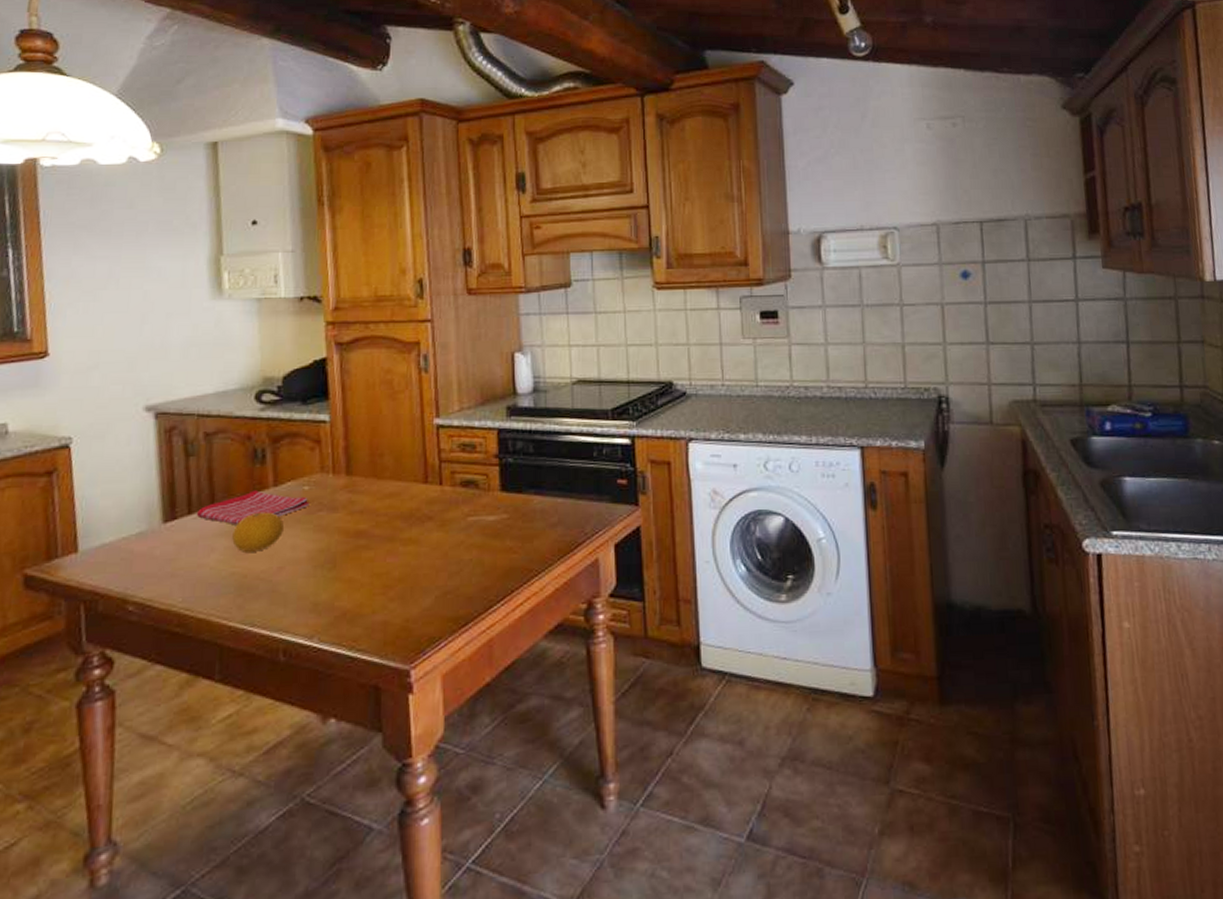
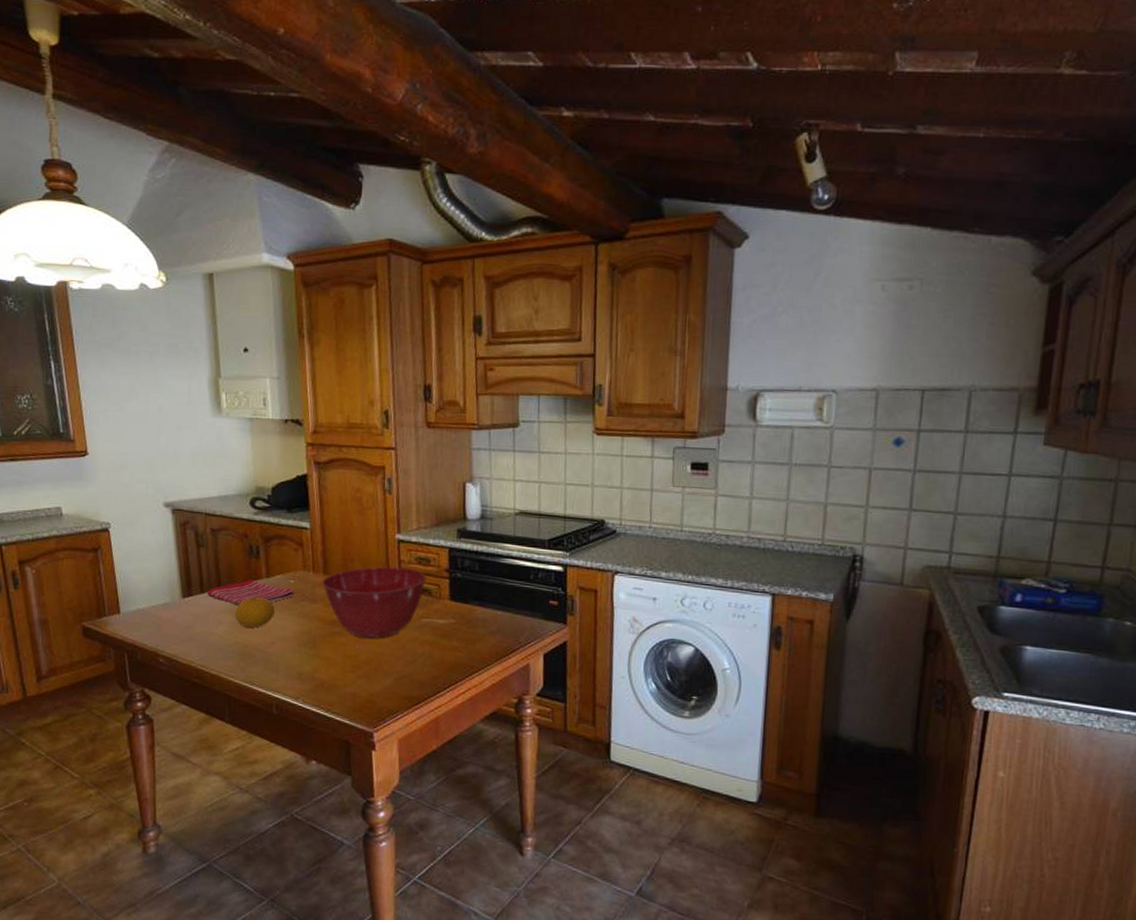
mixing bowl: none [344,457,473,549] -> present [322,566,427,639]

